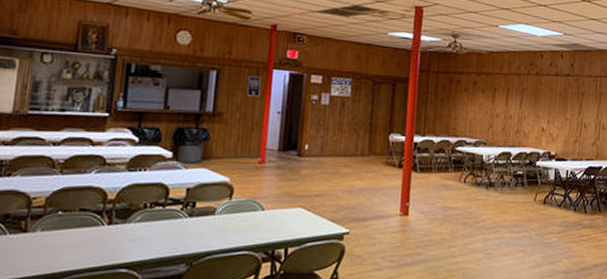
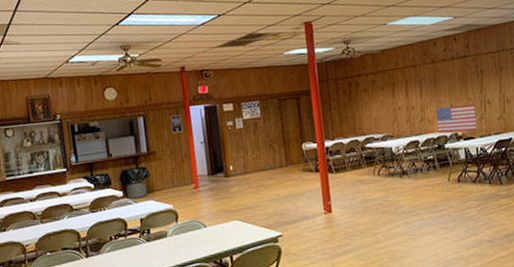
flag: none [532,122,571,153] -> present [436,104,477,133]

